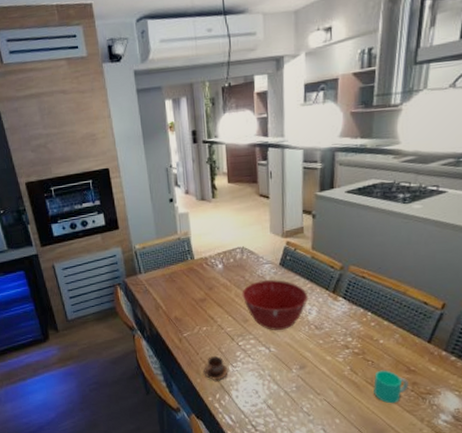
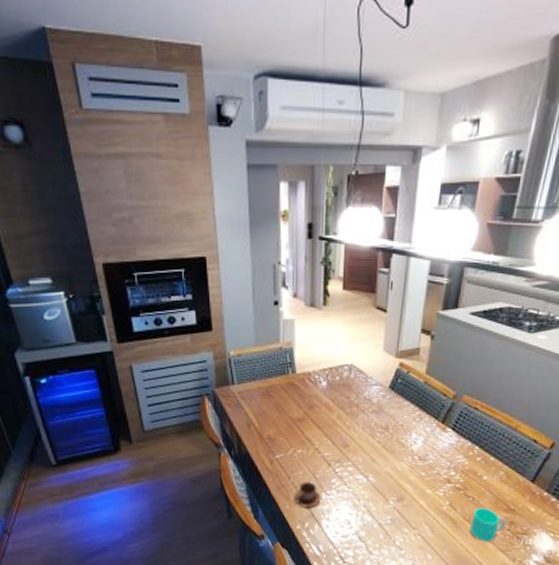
mixing bowl: present [242,280,309,330] -> none [344,403,416,458]

